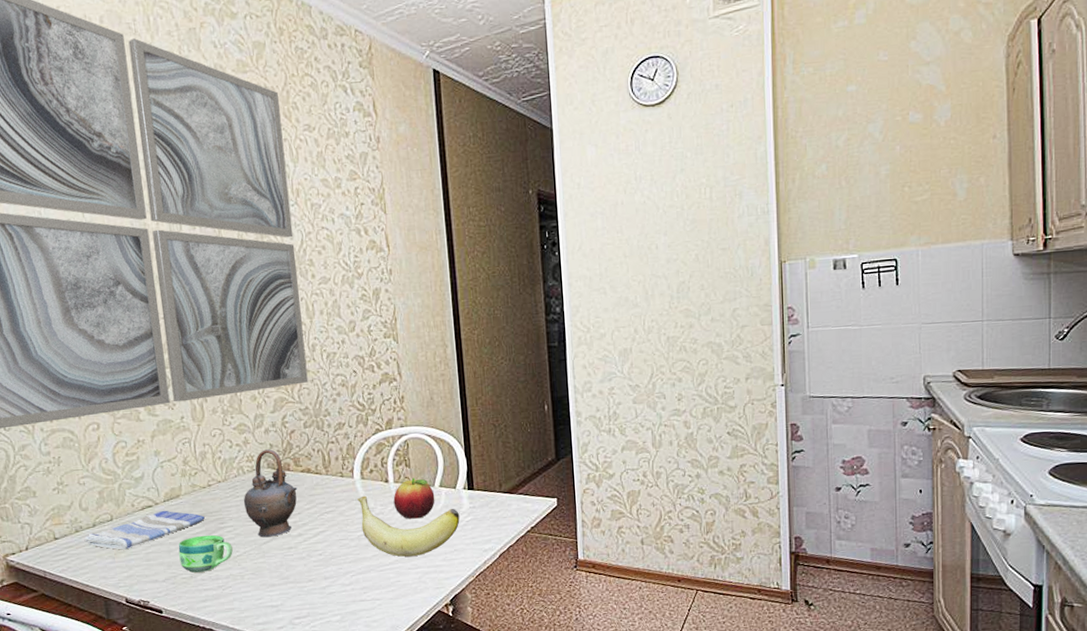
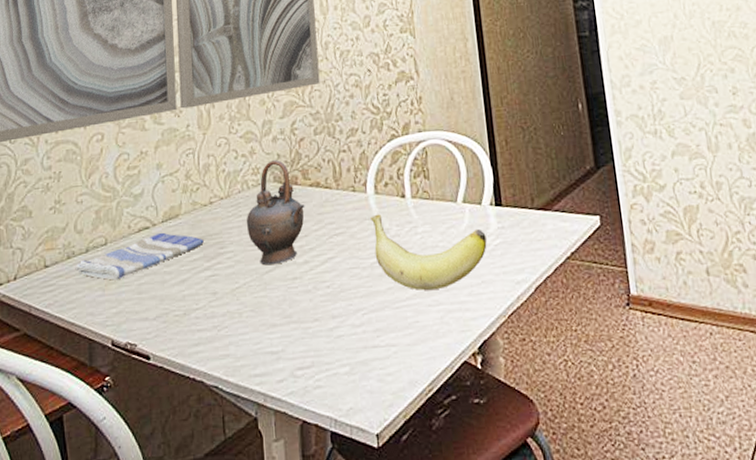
cup: present [178,534,233,573] -> none [173,262,232,309]
fruit: present [393,478,435,519] -> none [410,192,458,243]

